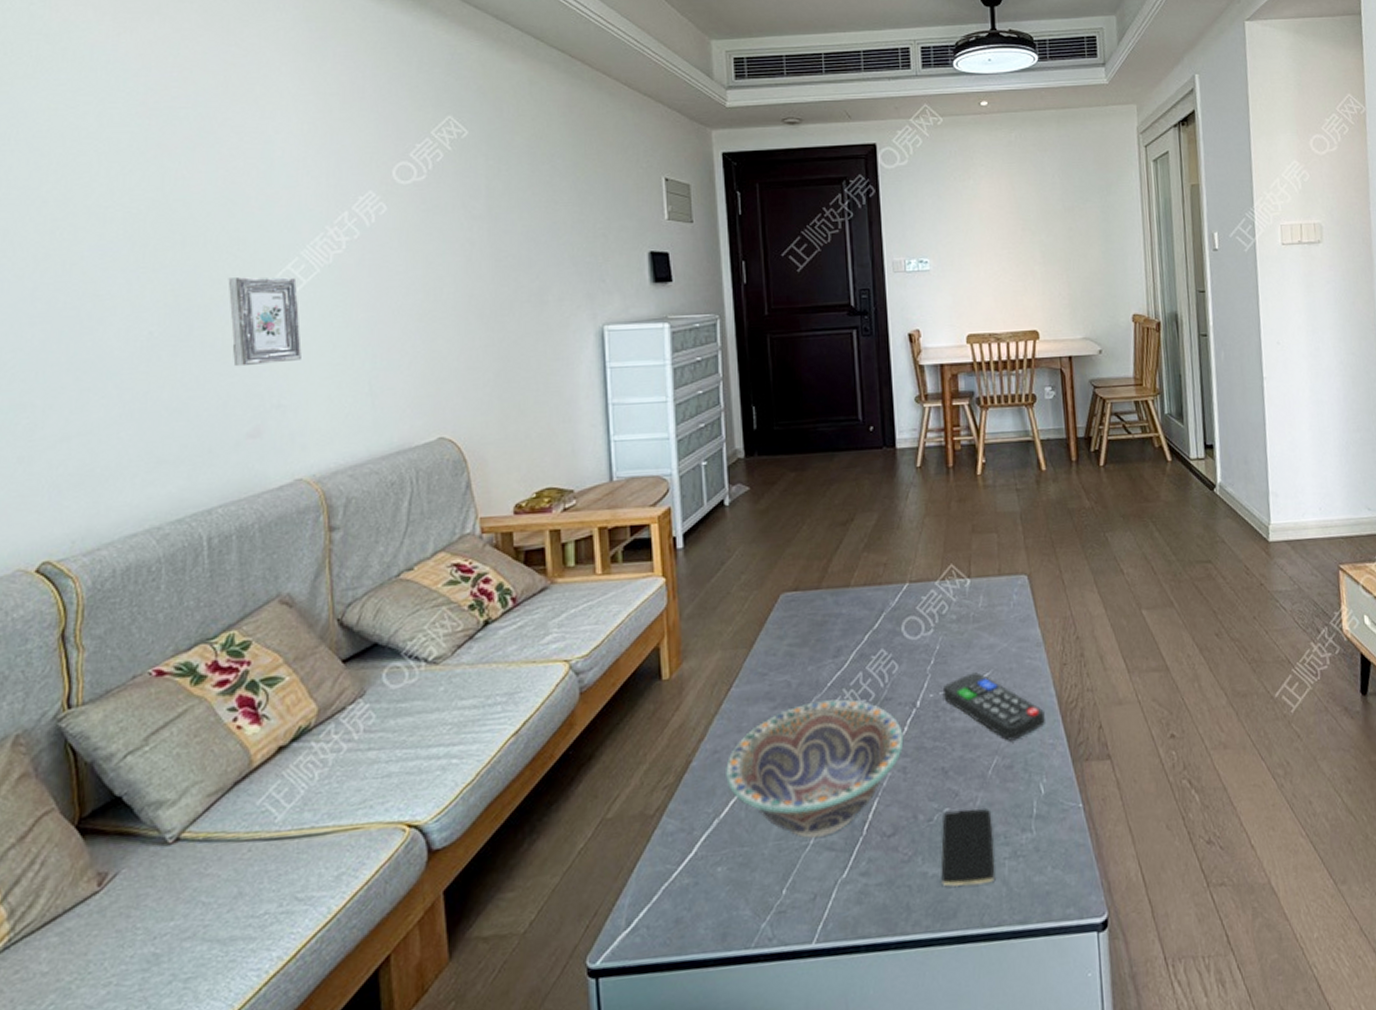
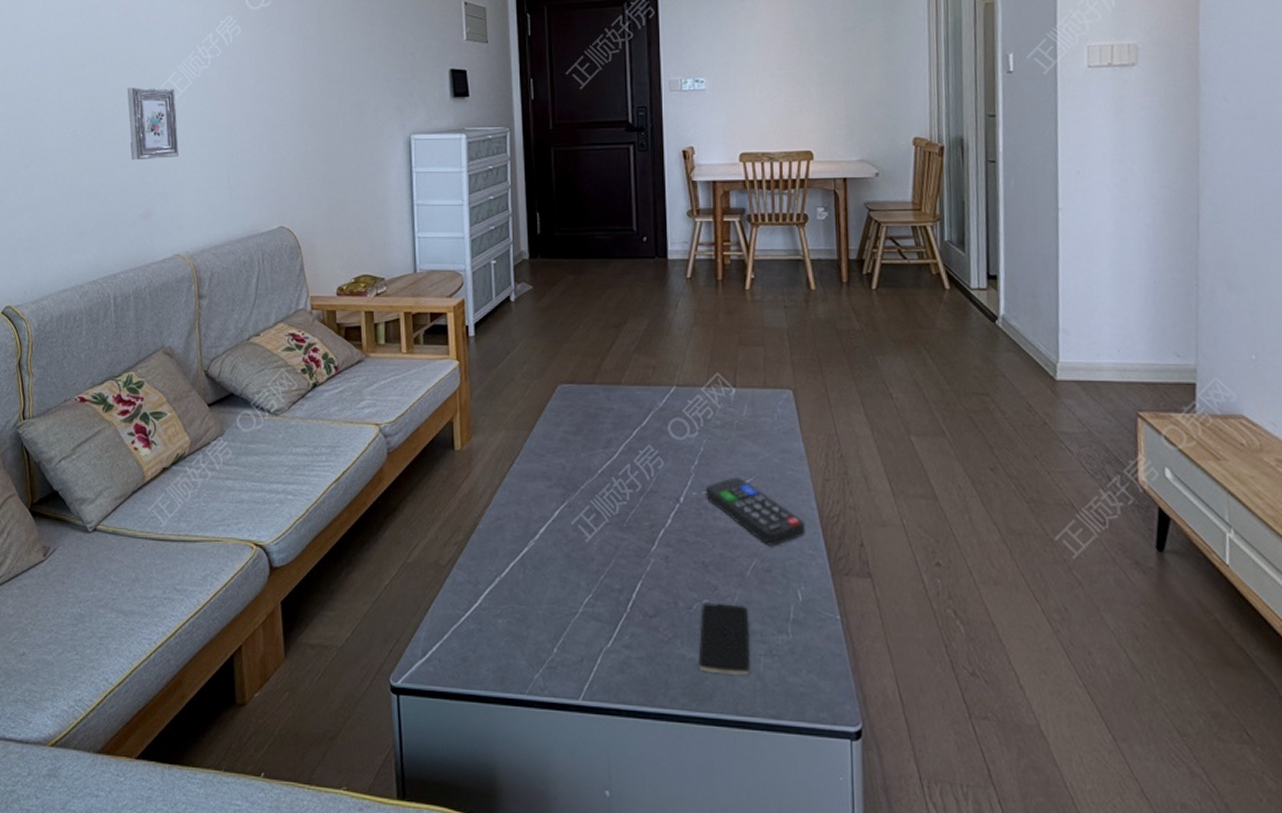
decorative bowl: present [726,699,904,838] -> none [507,485,667,607]

